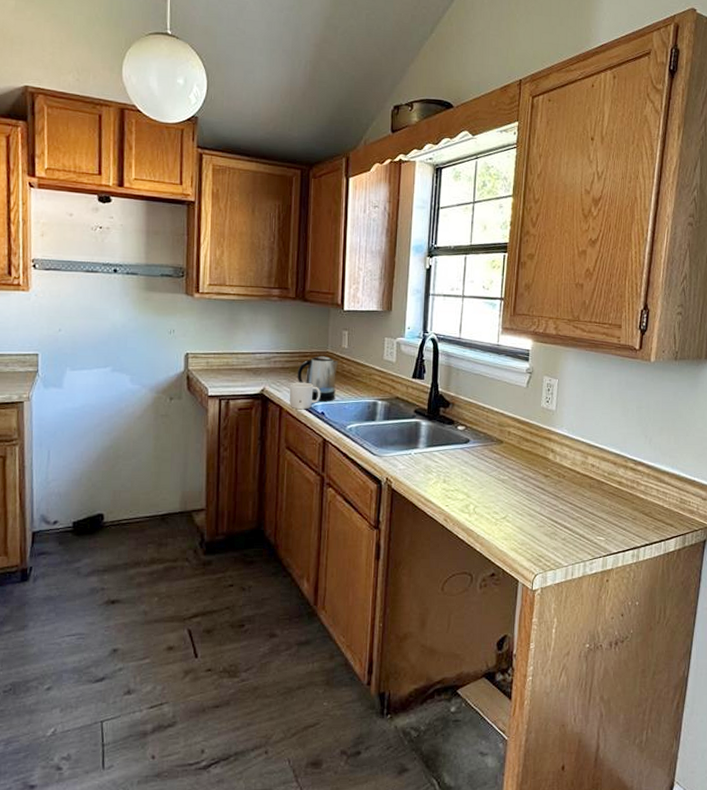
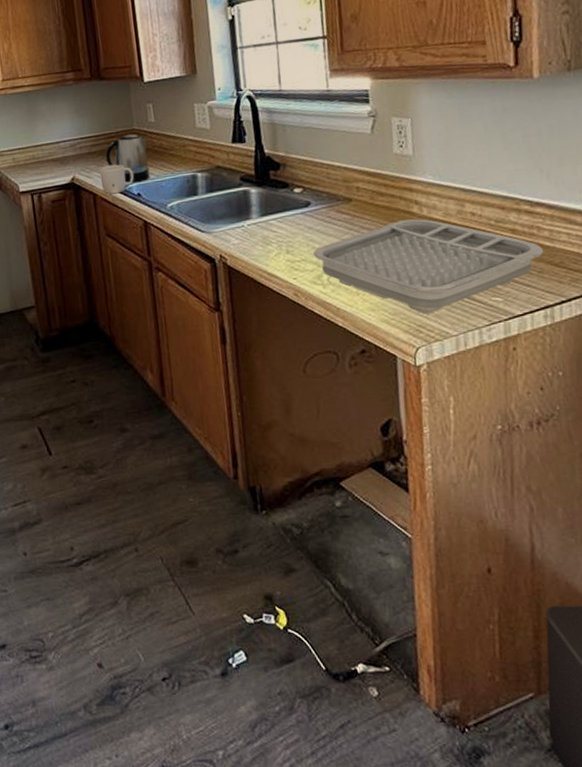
dish rack: none [466,464,639,546] -> present [314,219,544,314]

